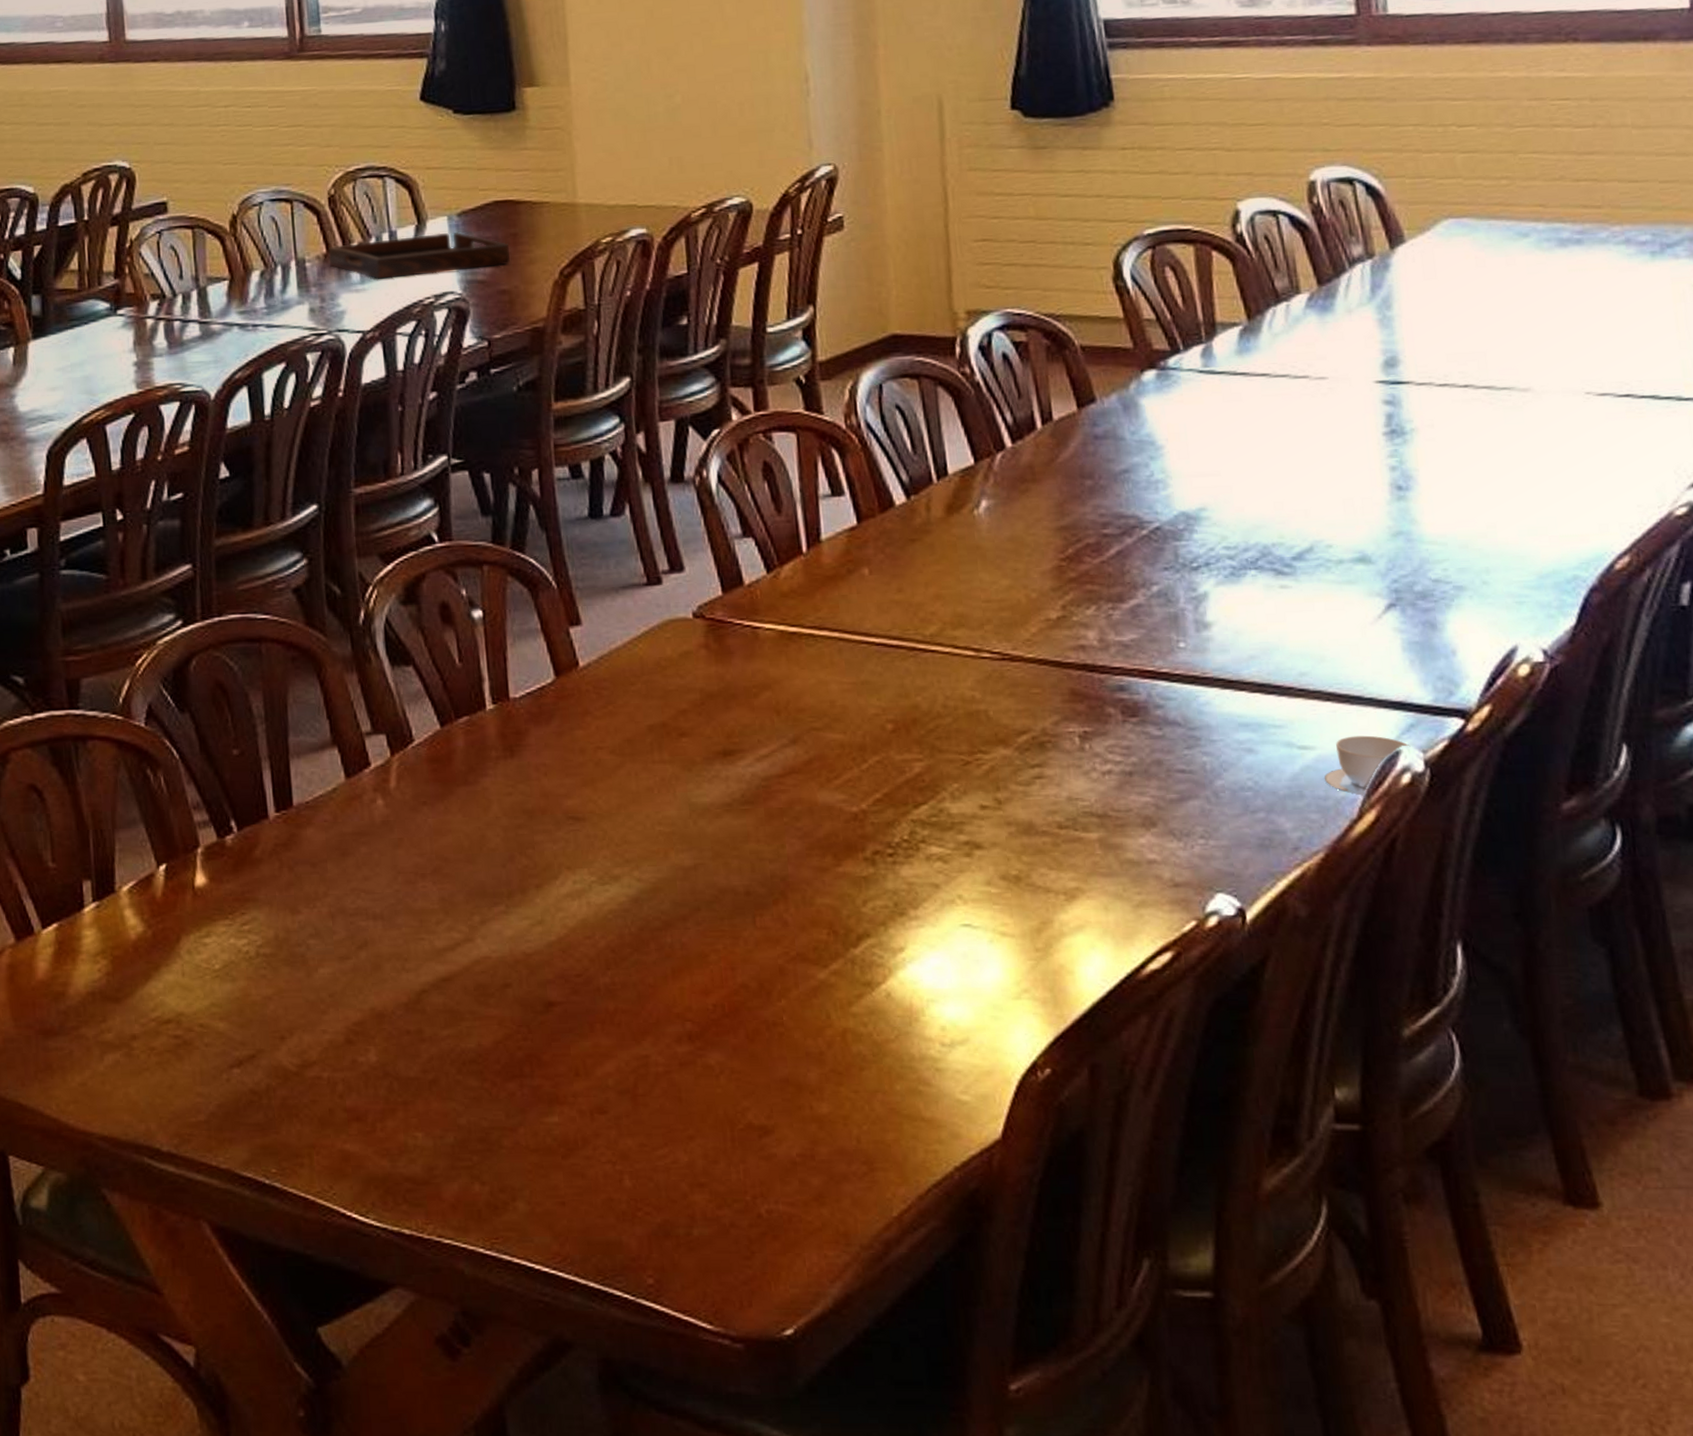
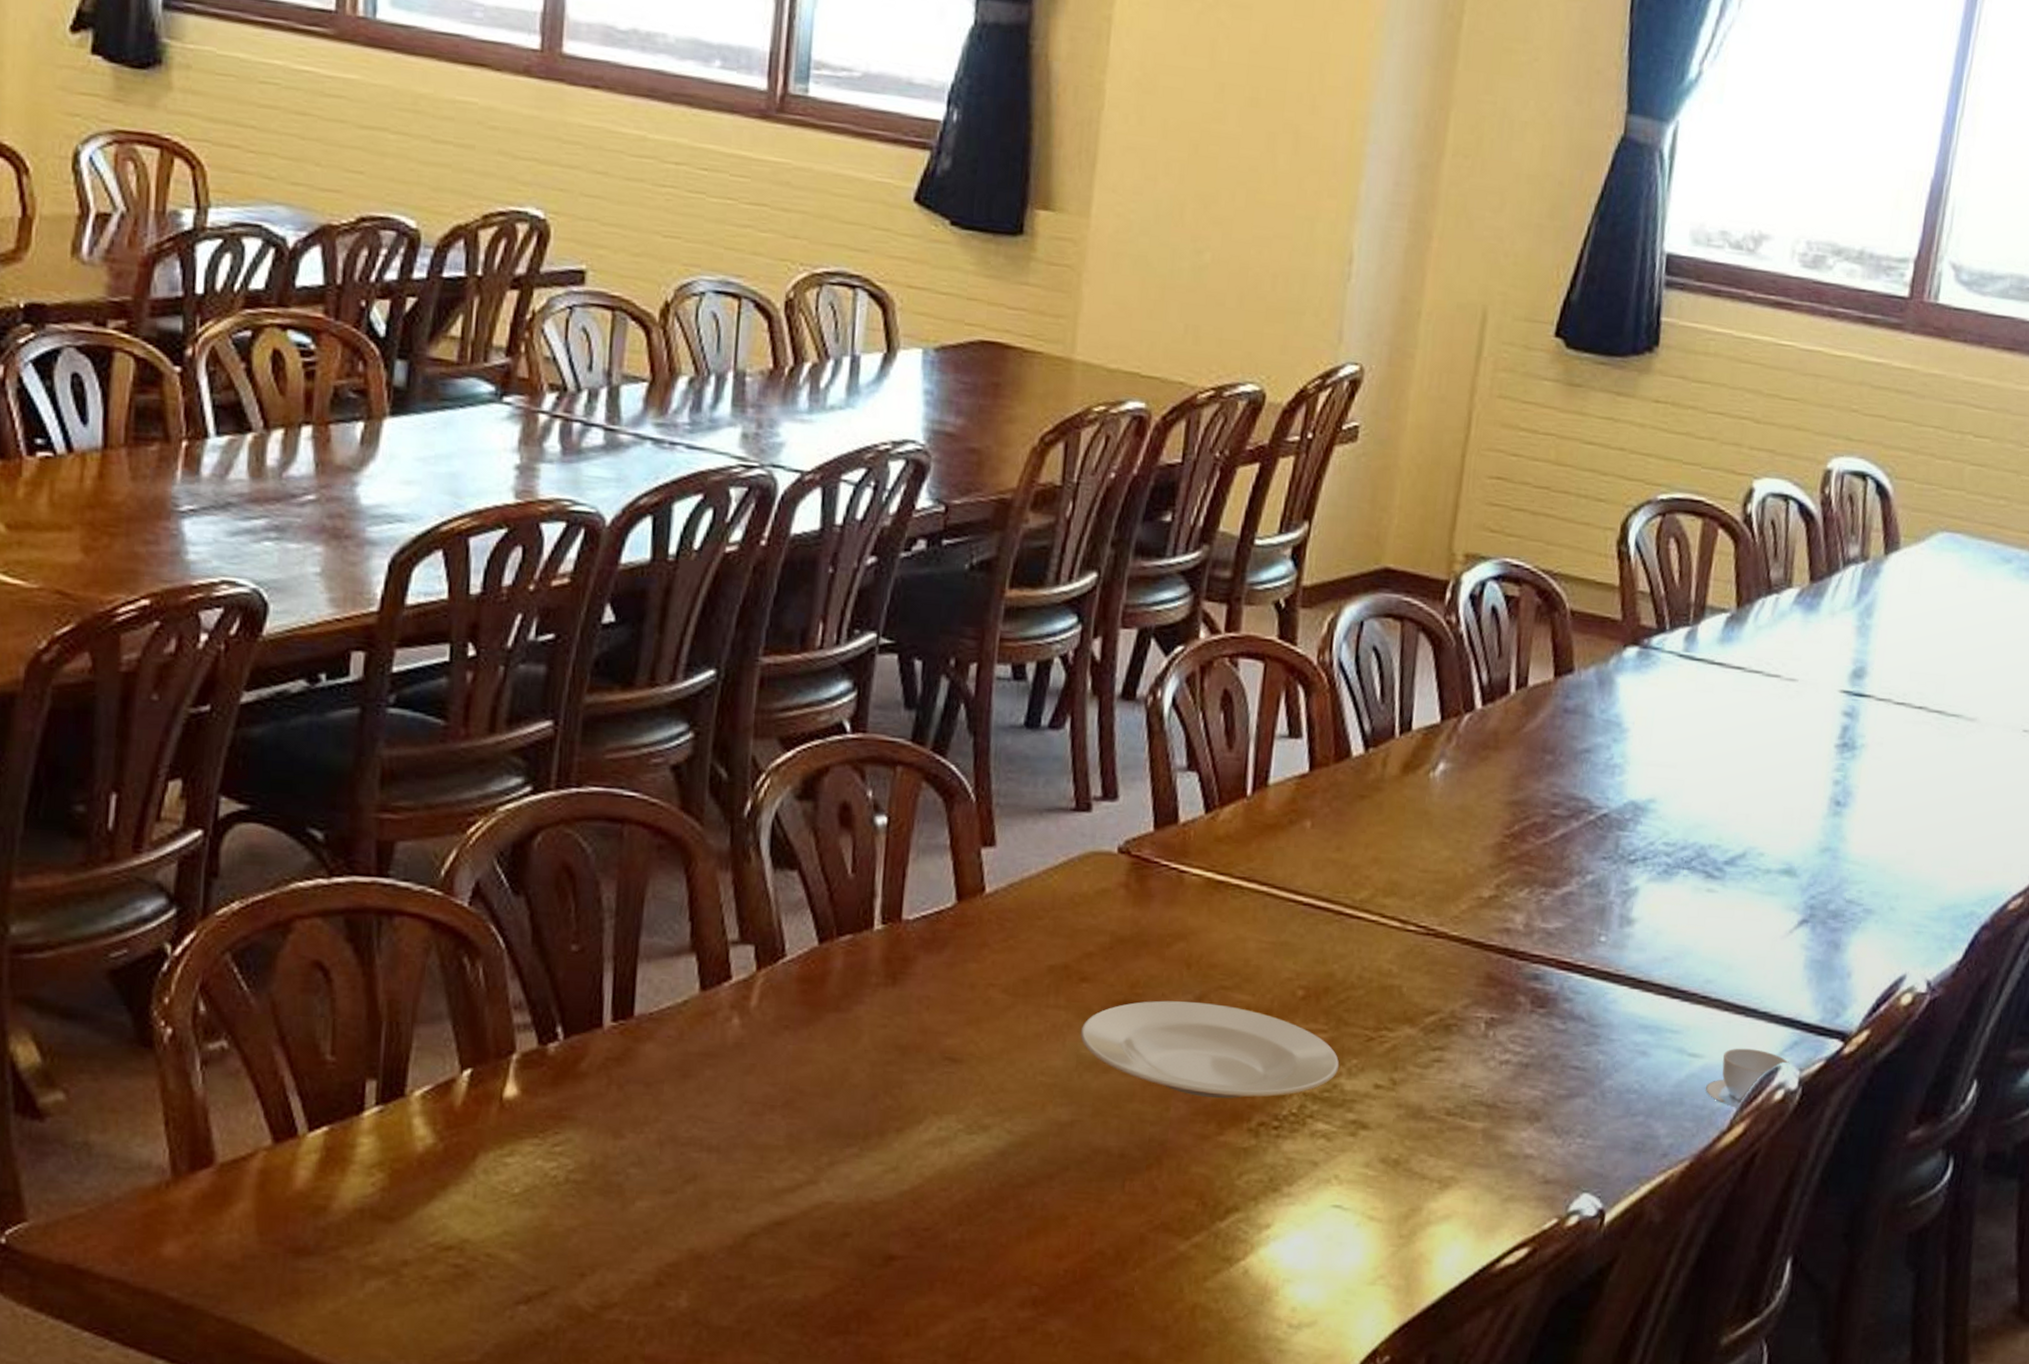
serving tray: present [328,232,510,279] -> none [774,361,988,419]
plate: none [687,744,942,833] -> present [1080,1000,1340,1099]

